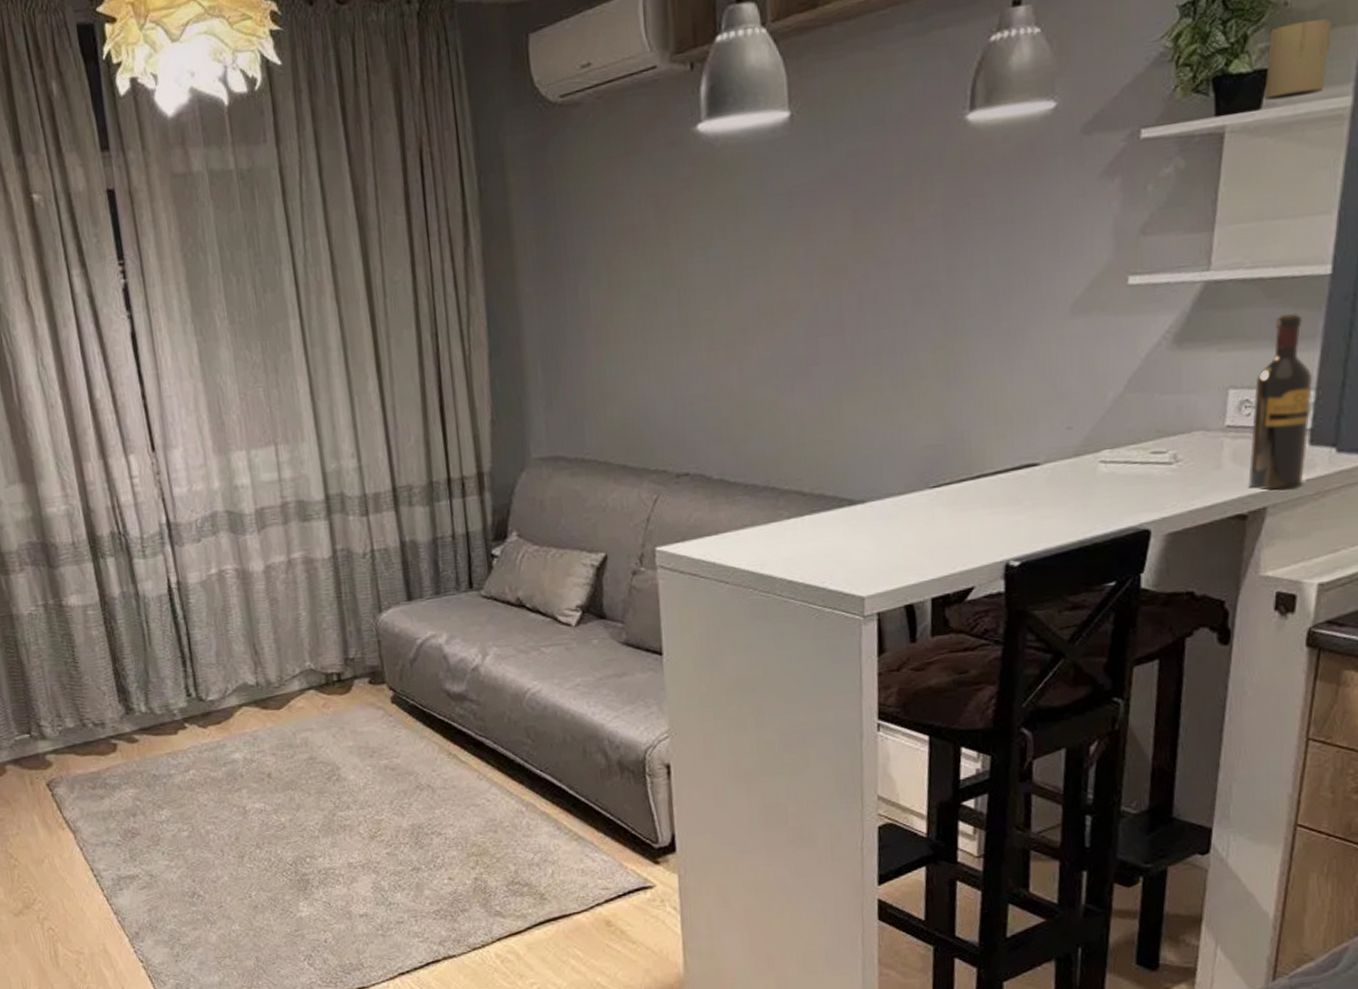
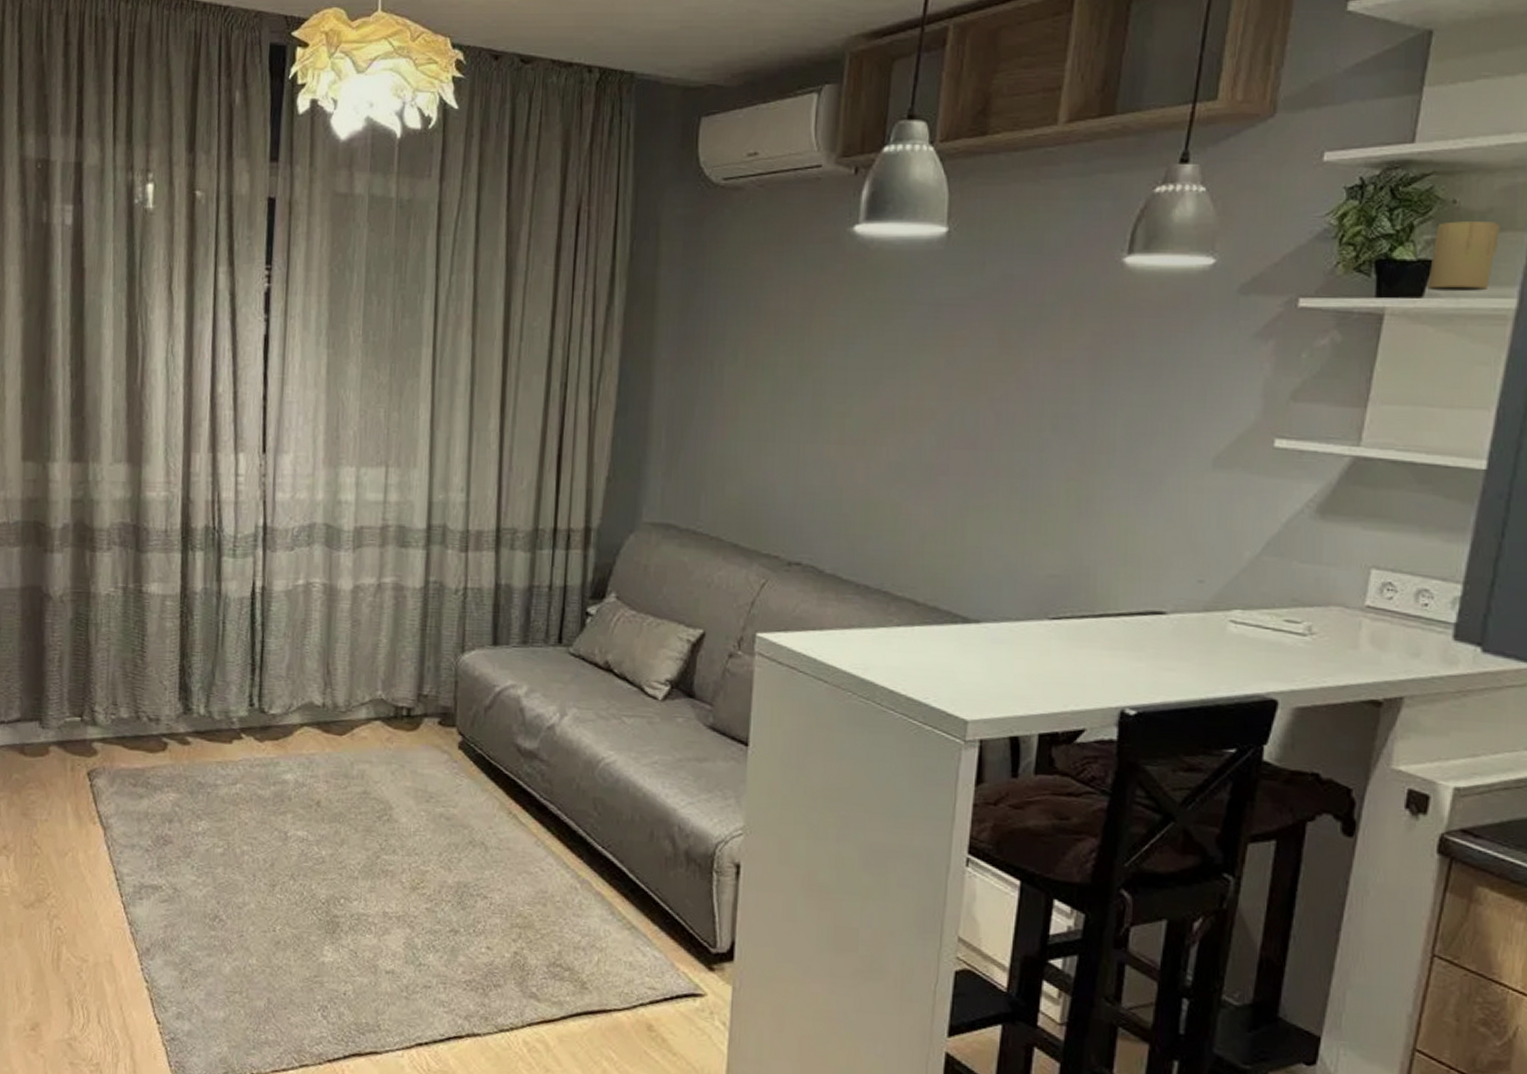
wine bottle: present [1247,314,1313,490] -> none [1384,503,1461,683]

